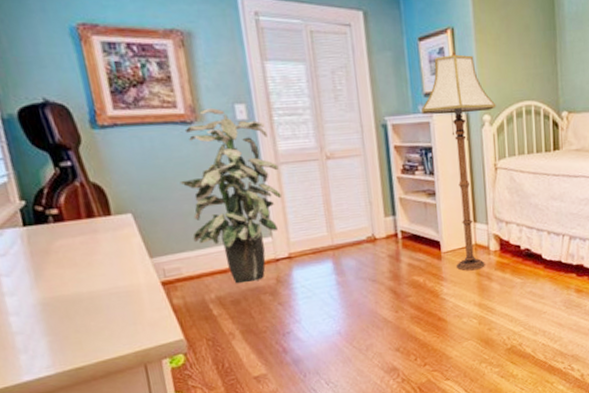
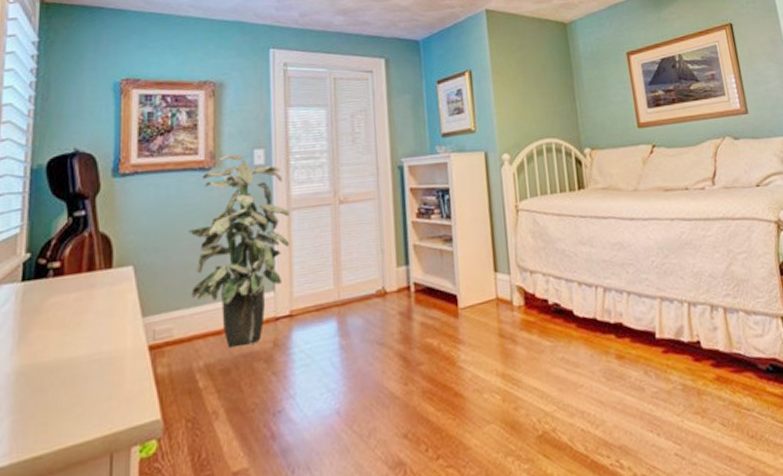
floor lamp: present [421,51,496,271] -> none [439,92,516,332]

